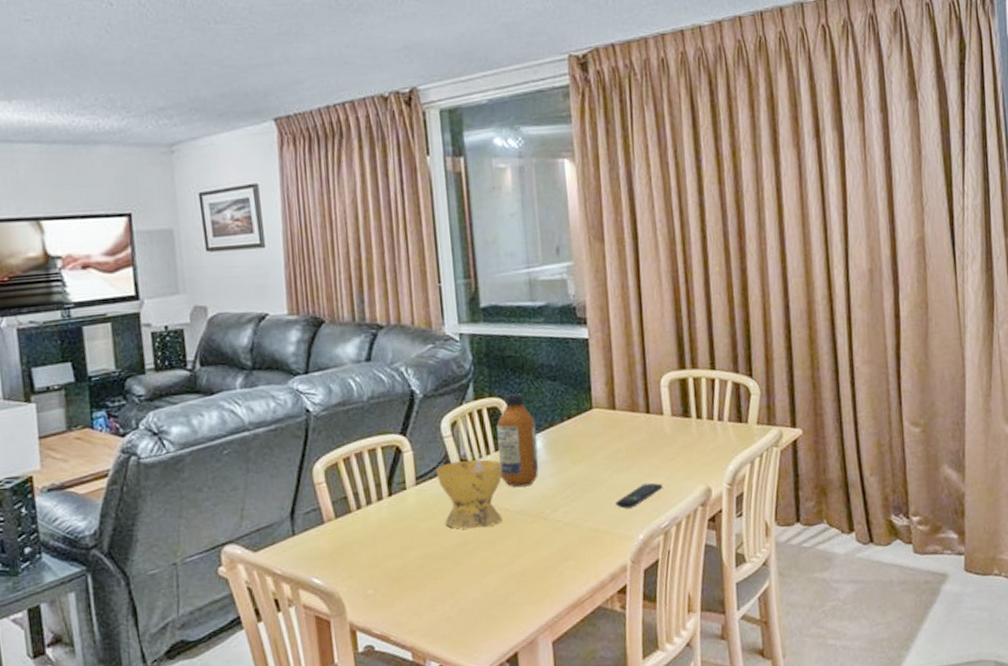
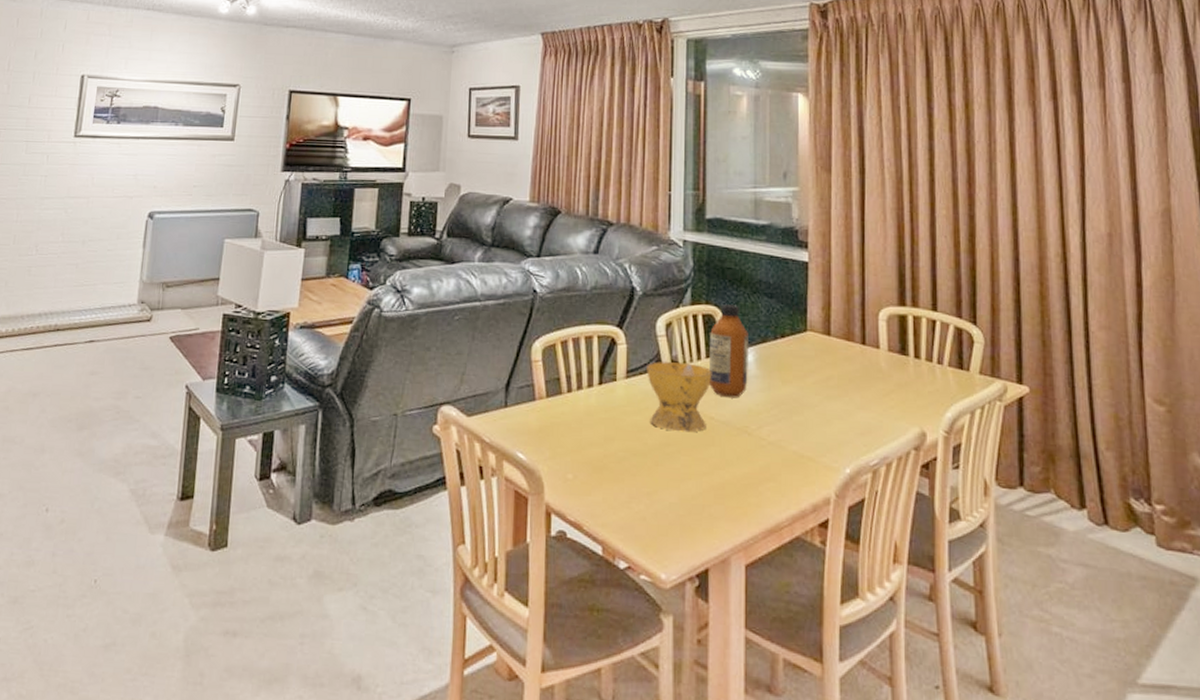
remote control: present [616,482,663,509] -> none [824,415,874,439]

